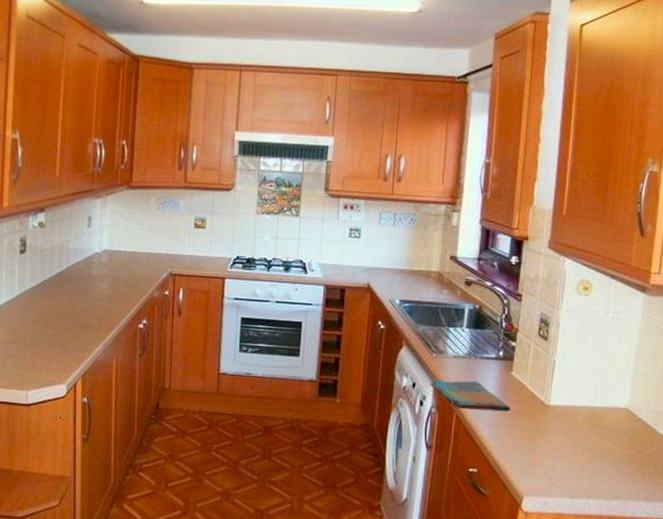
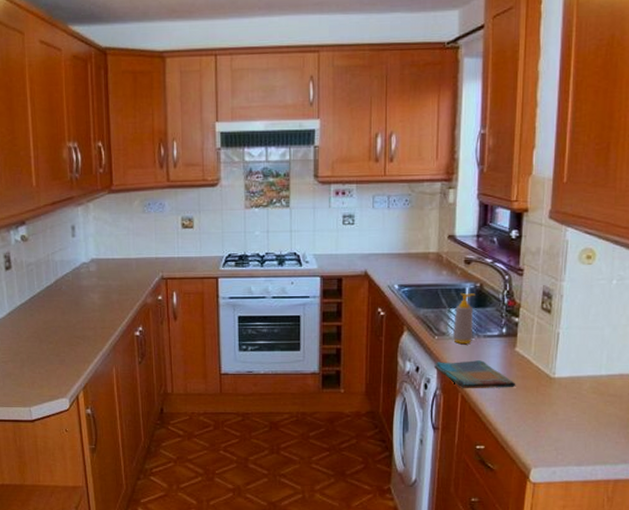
soap bottle: none [450,313,474,364] -> present [452,293,475,343]

